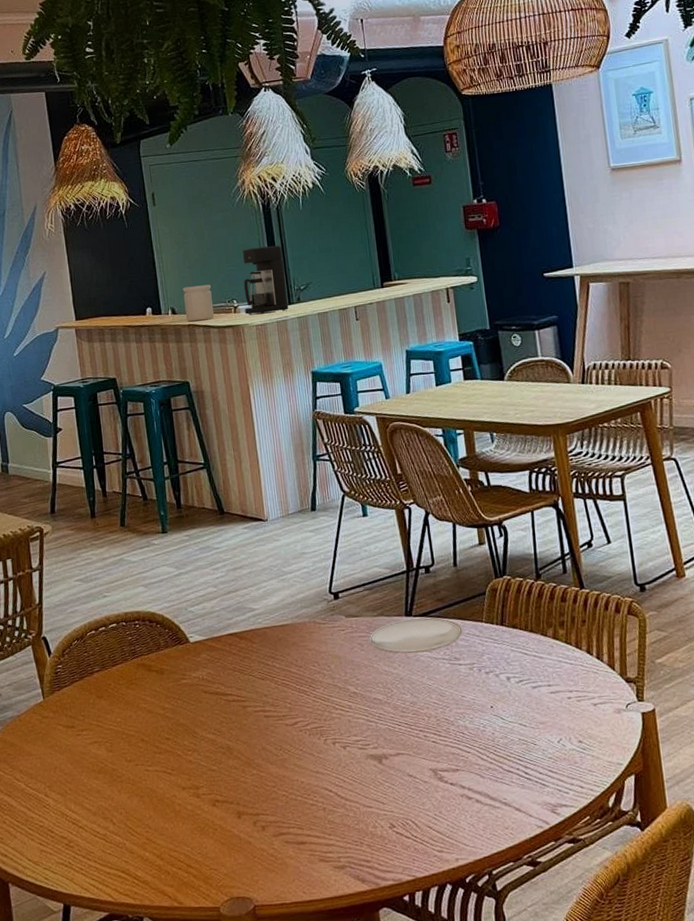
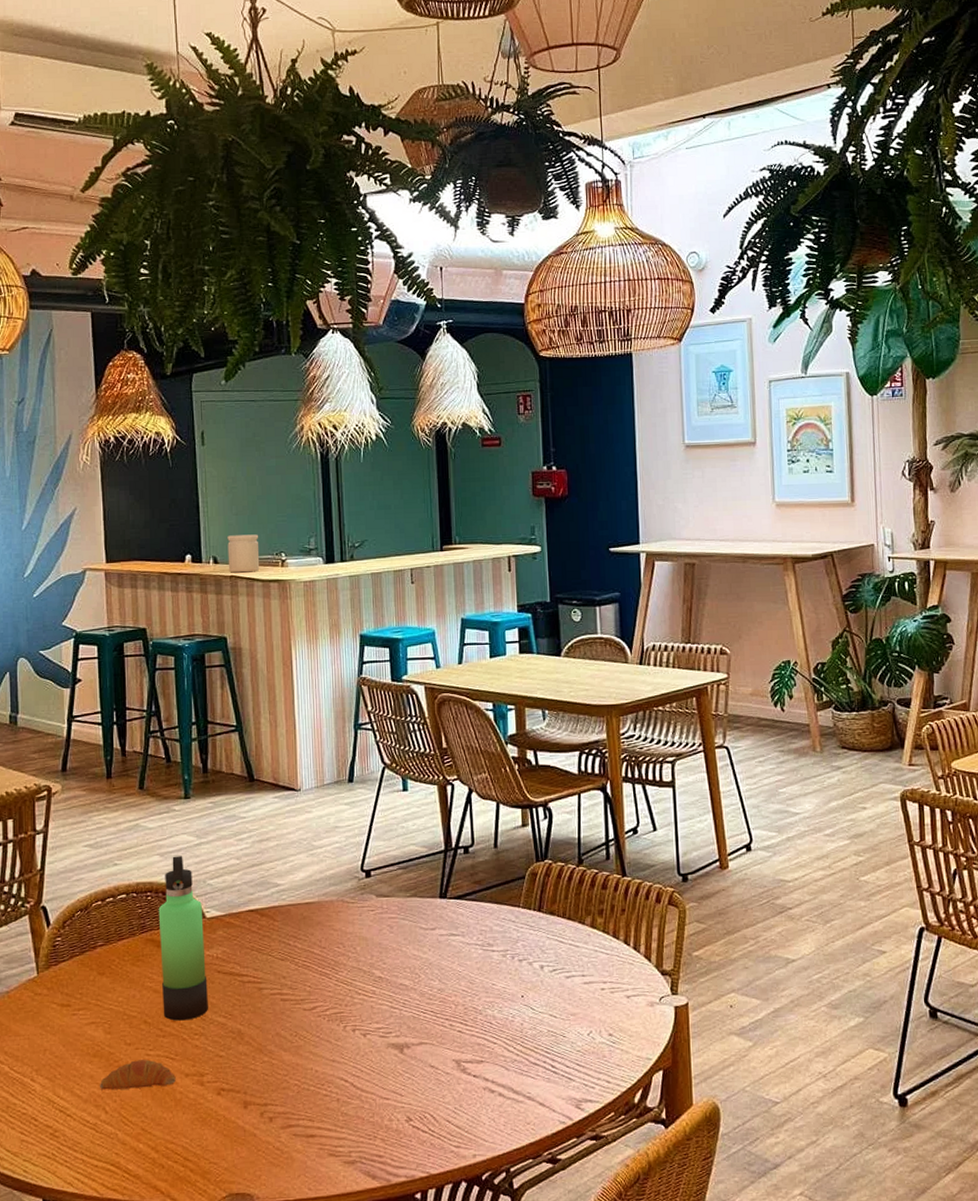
croissant: none [106,775,174,804] -> present [100,1059,176,1090]
thermos bottle: none [146,586,198,739] -> present [158,856,208,1021]
coffee maker: present [242,245,289,315] -> none [293,498,341,570]
plate: present [369,617,464,654] -> none [399,900,500,938]

